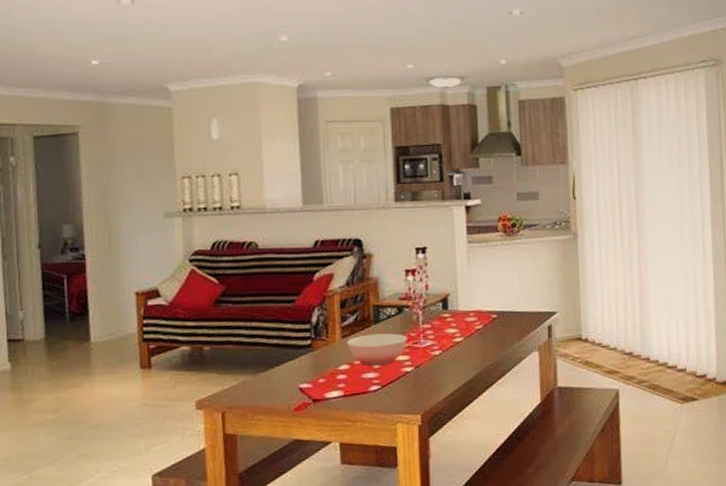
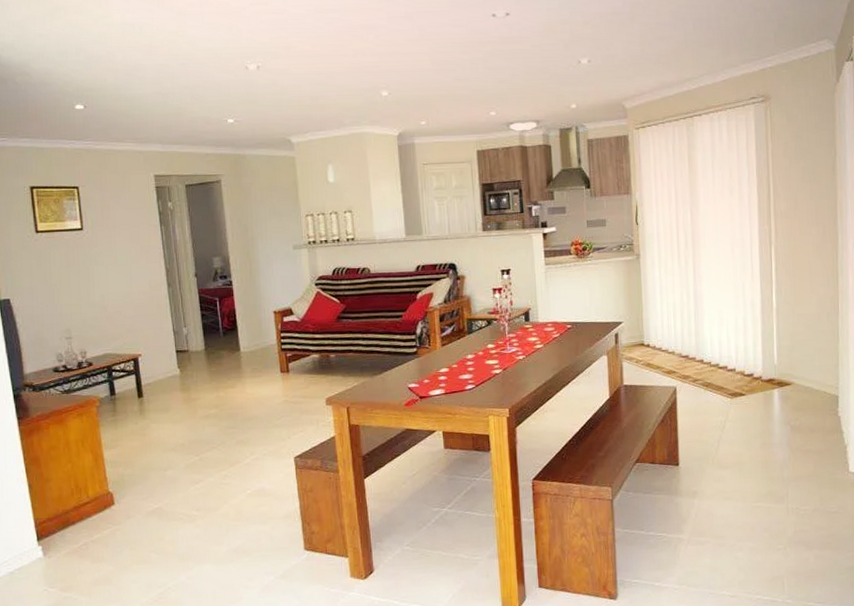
bowl: present [346,333,408,366] -> none [445,342,497,369]

